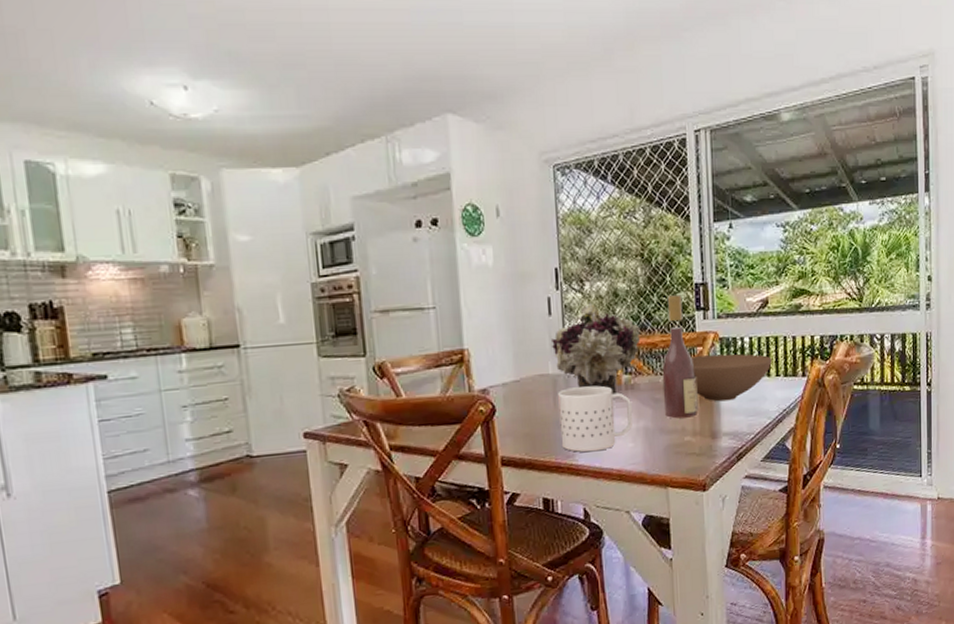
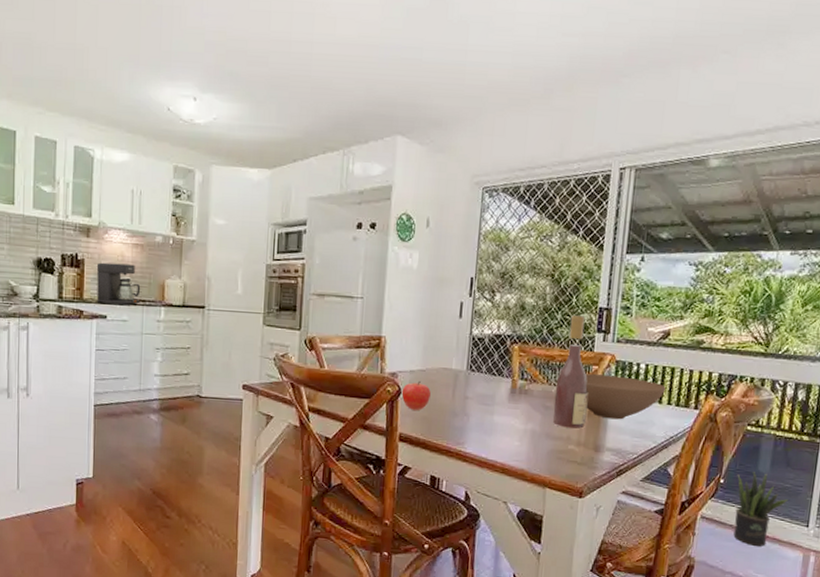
coffee maker: none [82,305,151,362] -> present [96,262,141,306]
fruit: none [496,393,530,429] -> present [401,380,431,411]
flower arrangement: present [552,302,641,399] -> none [458,312,541,400]
mug: present [558,385,632,453] -> none [454,384,523,444]
potted plant: none [851,431,901,506] -> present [733,472,789,546]

